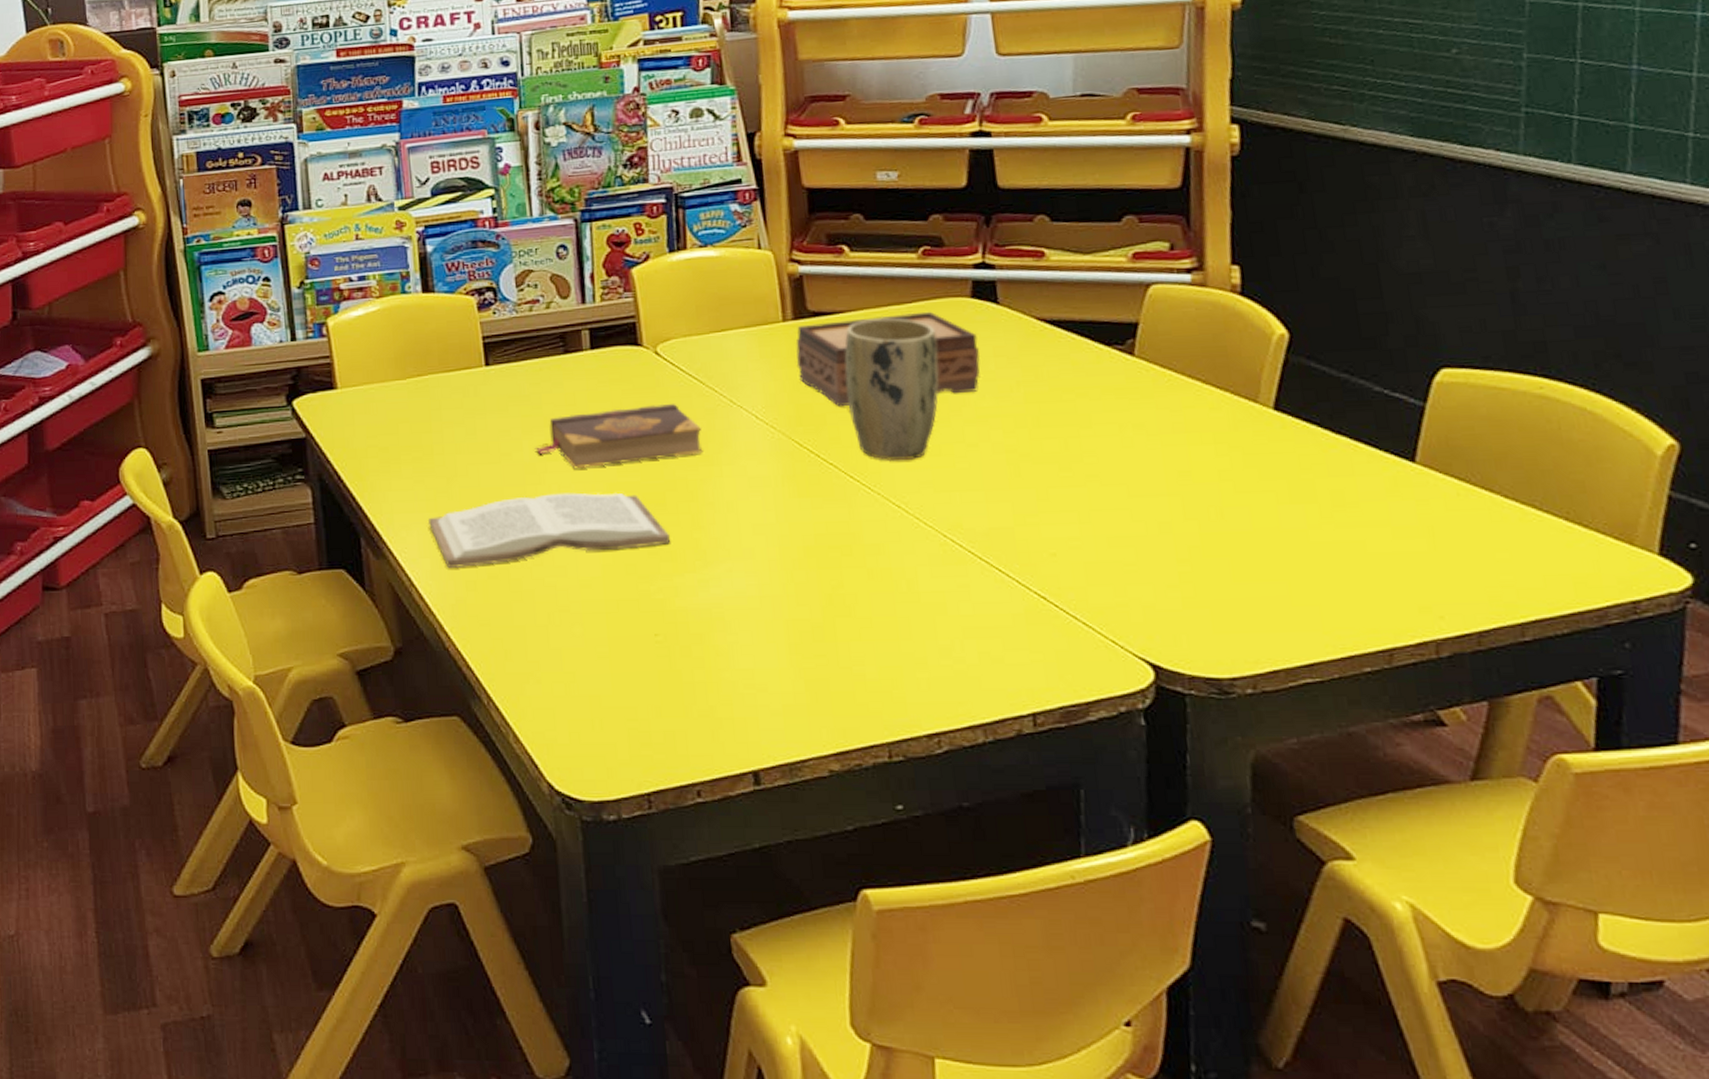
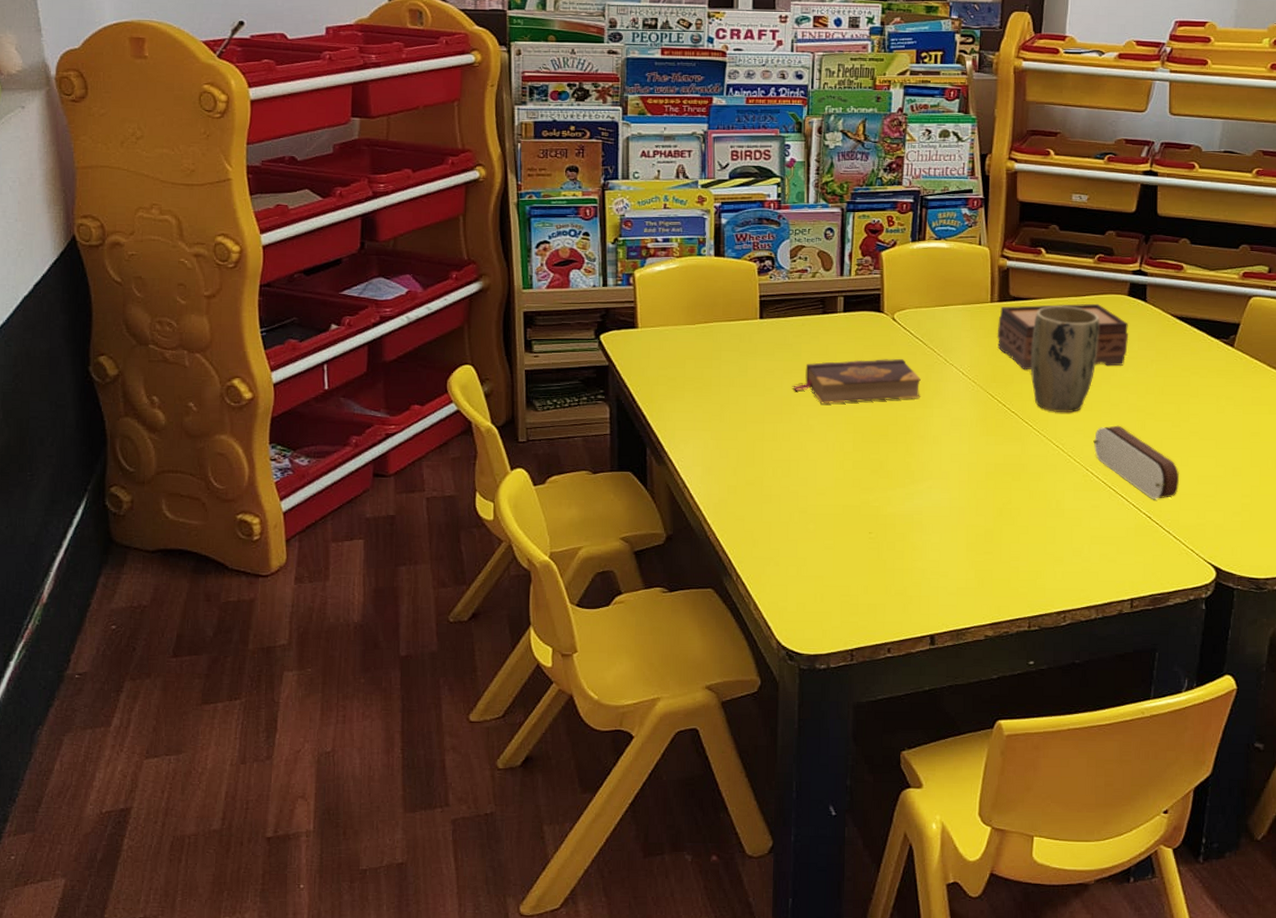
book: present [427,492,670,568] -> none [702,422,888,475]
pencil case: none [948,473,1081,572] -> present [1093,425,1180,499]

